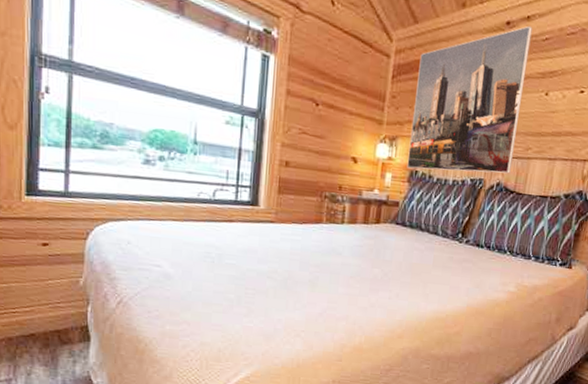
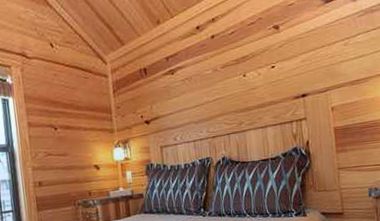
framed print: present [407,25,533,174] -> none [132,25,231,163]

